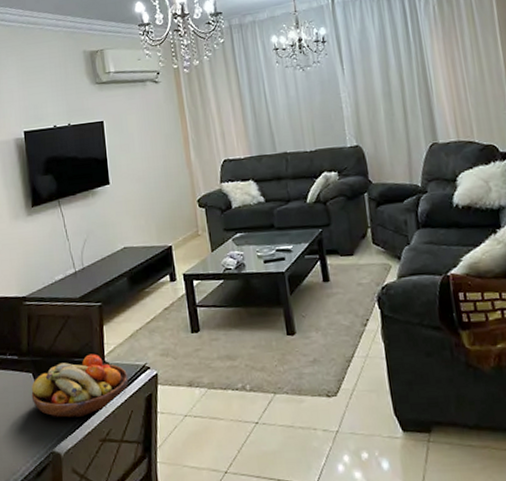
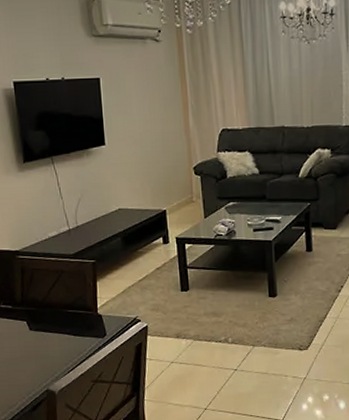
fruit bowl: present [31,354,129,418] -> none [26,306,120,361]

